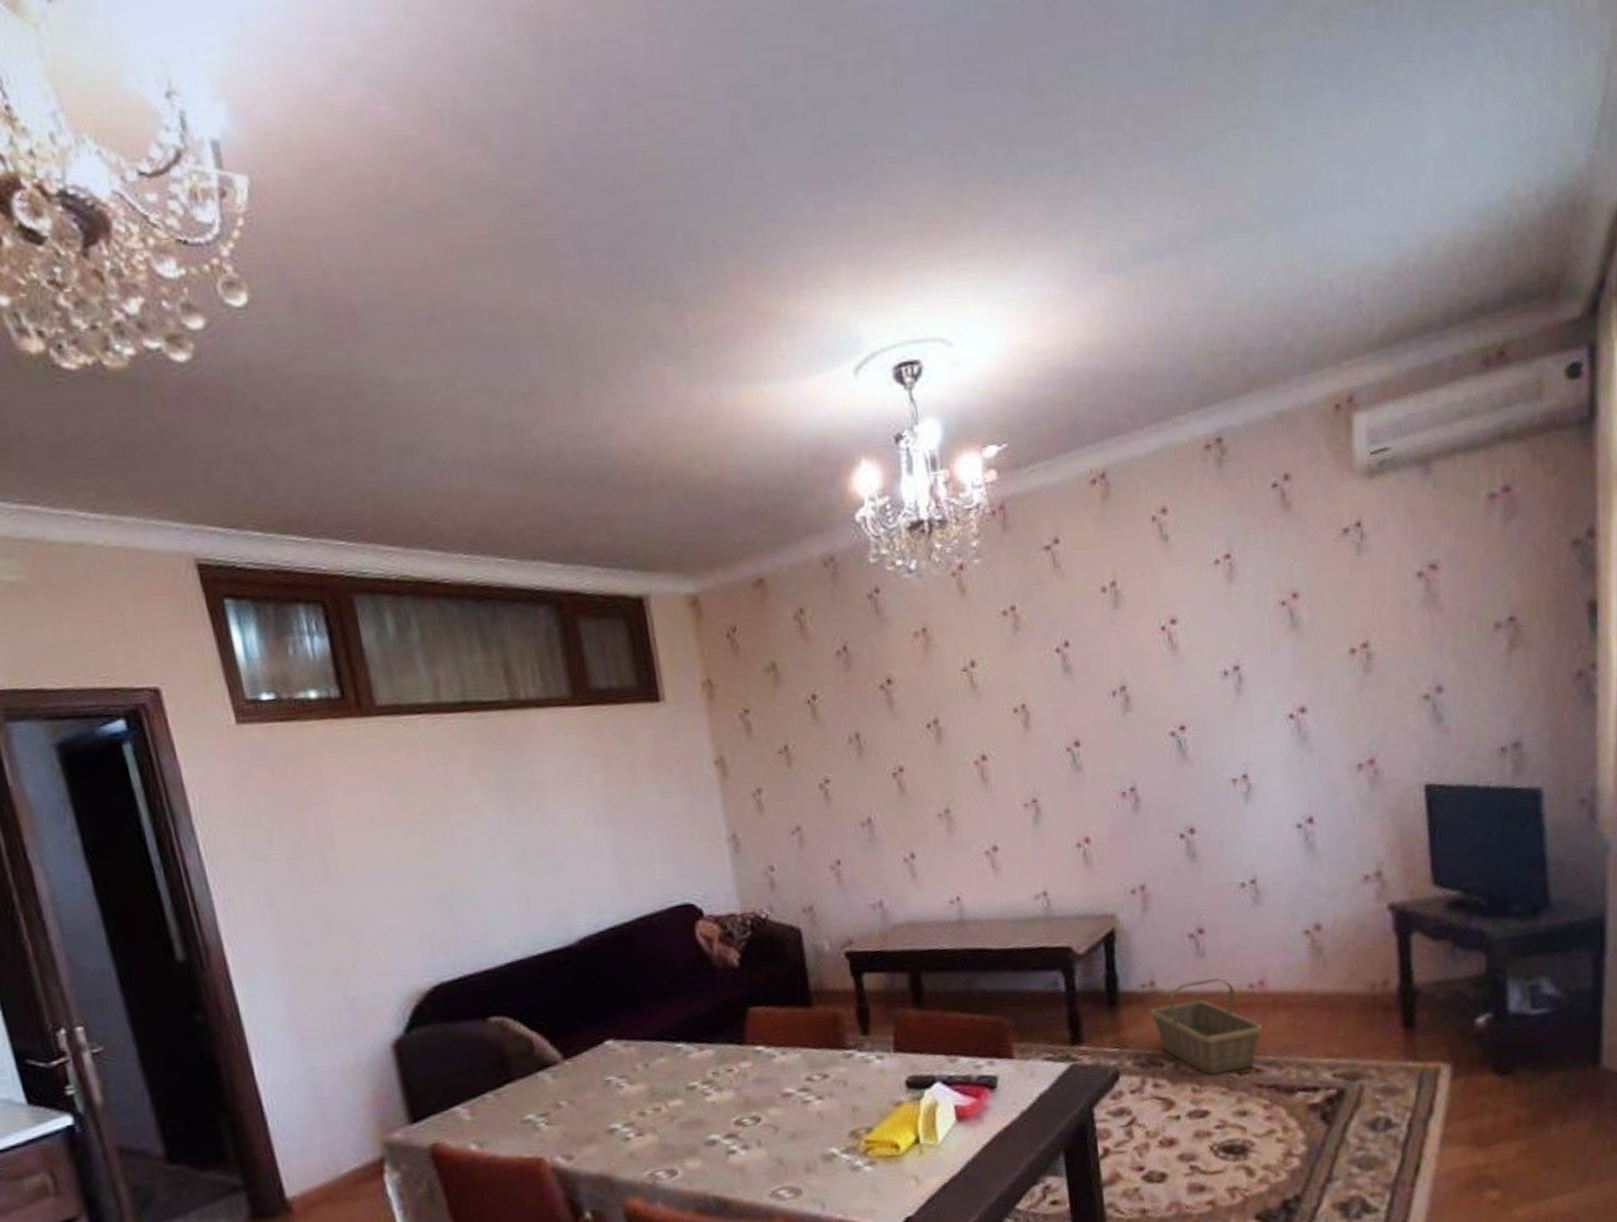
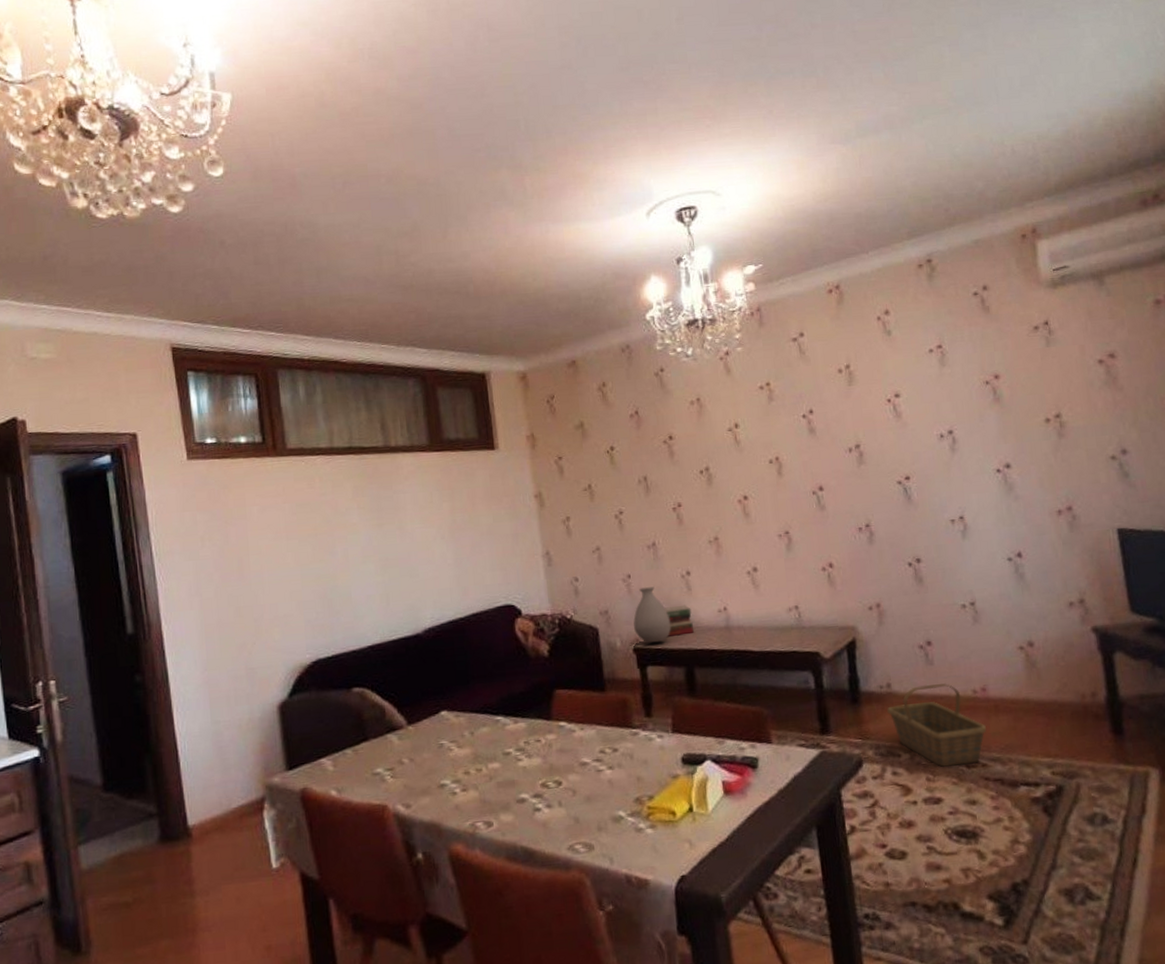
vase: none [845,874,892,945] -> present [633,587,671,643]
books: none [882,895,920,936] -> present [664,604,694,637]

